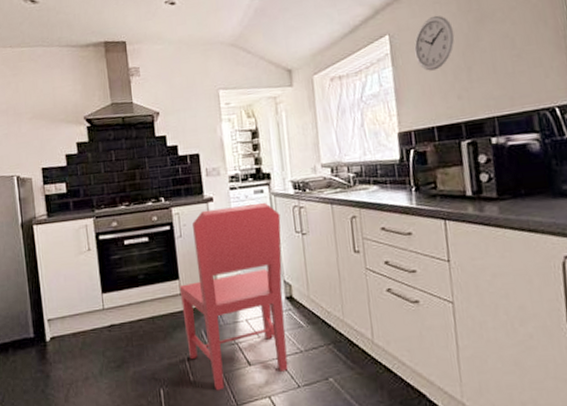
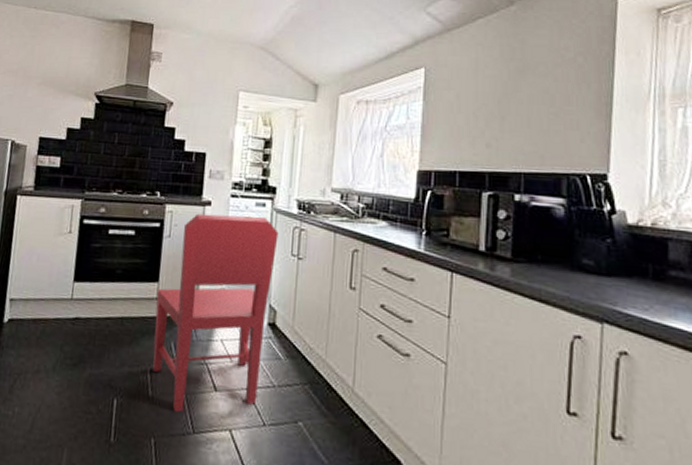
wall clock: present [414,15,455,71] -> none [449,57,493,113]

